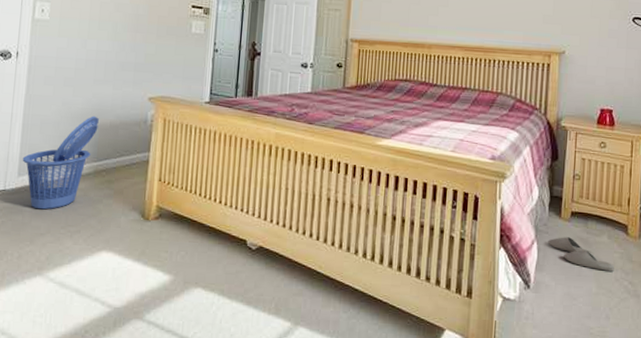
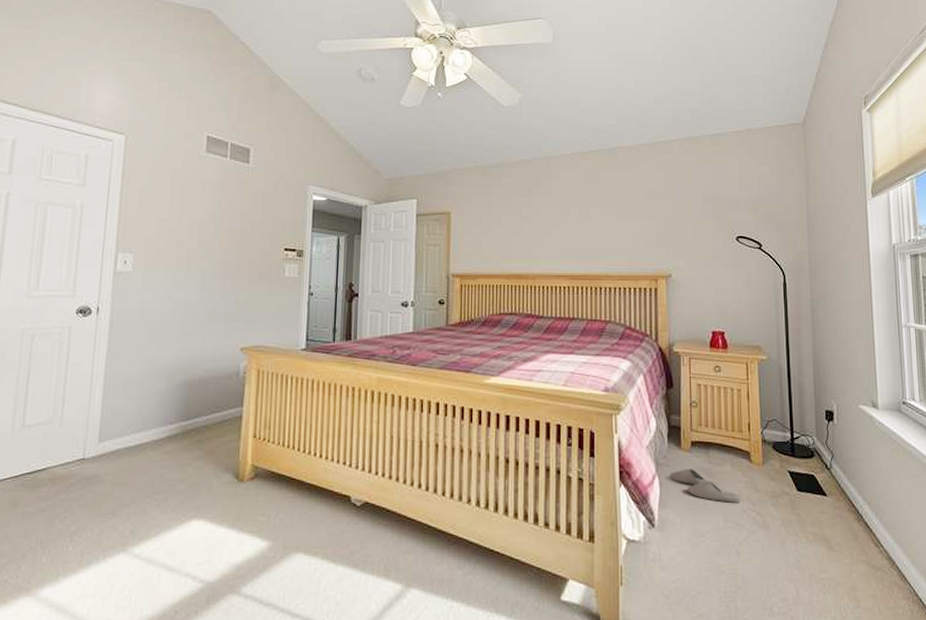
laundry basket: present [22,116,99,210] -> none [103,371,187,478]

